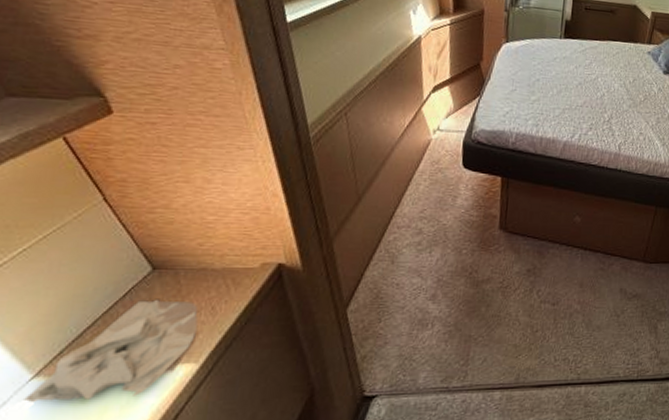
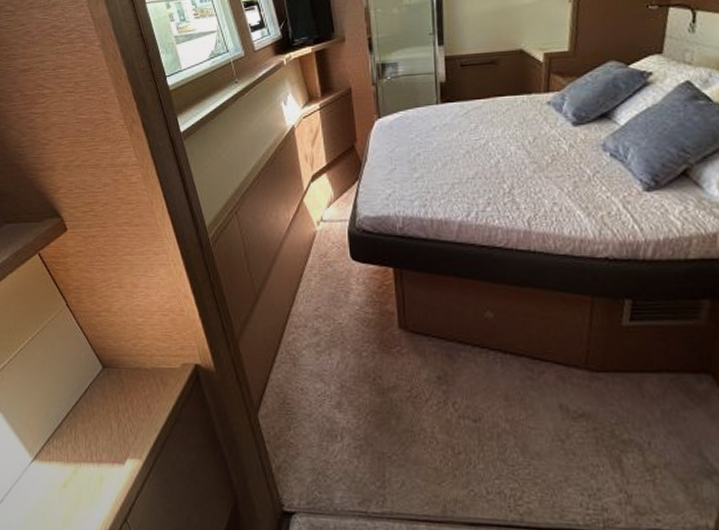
tissue: present [24,299,198,402] -> none [28,395,139,486]

